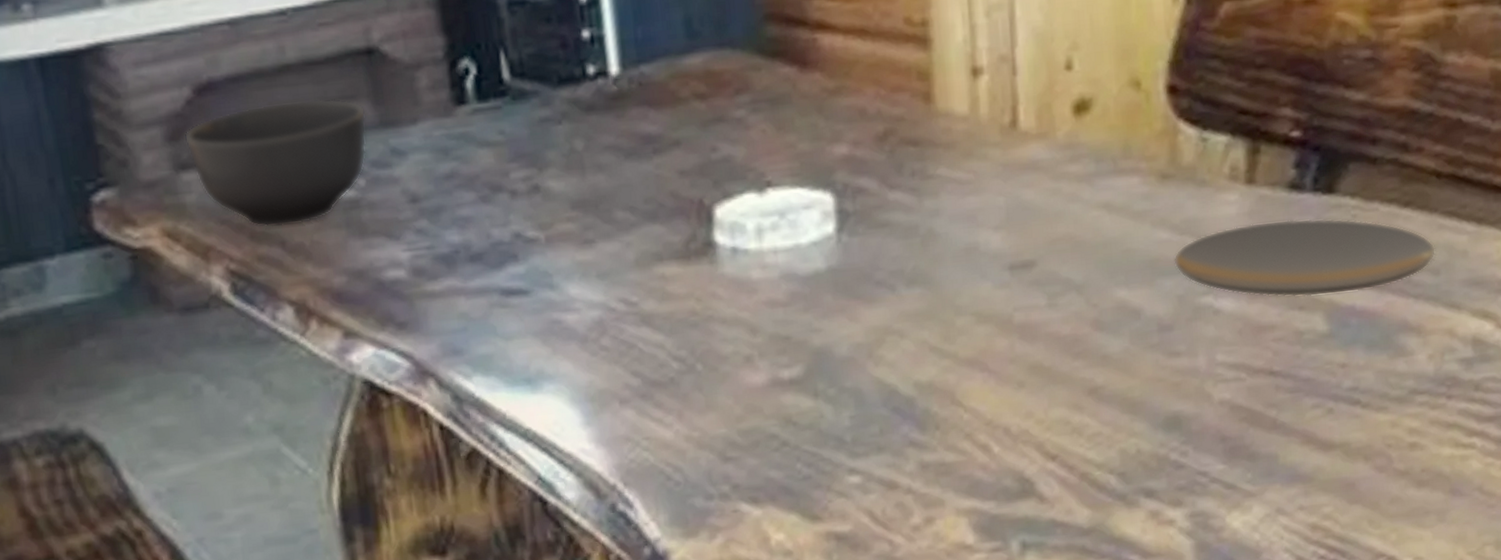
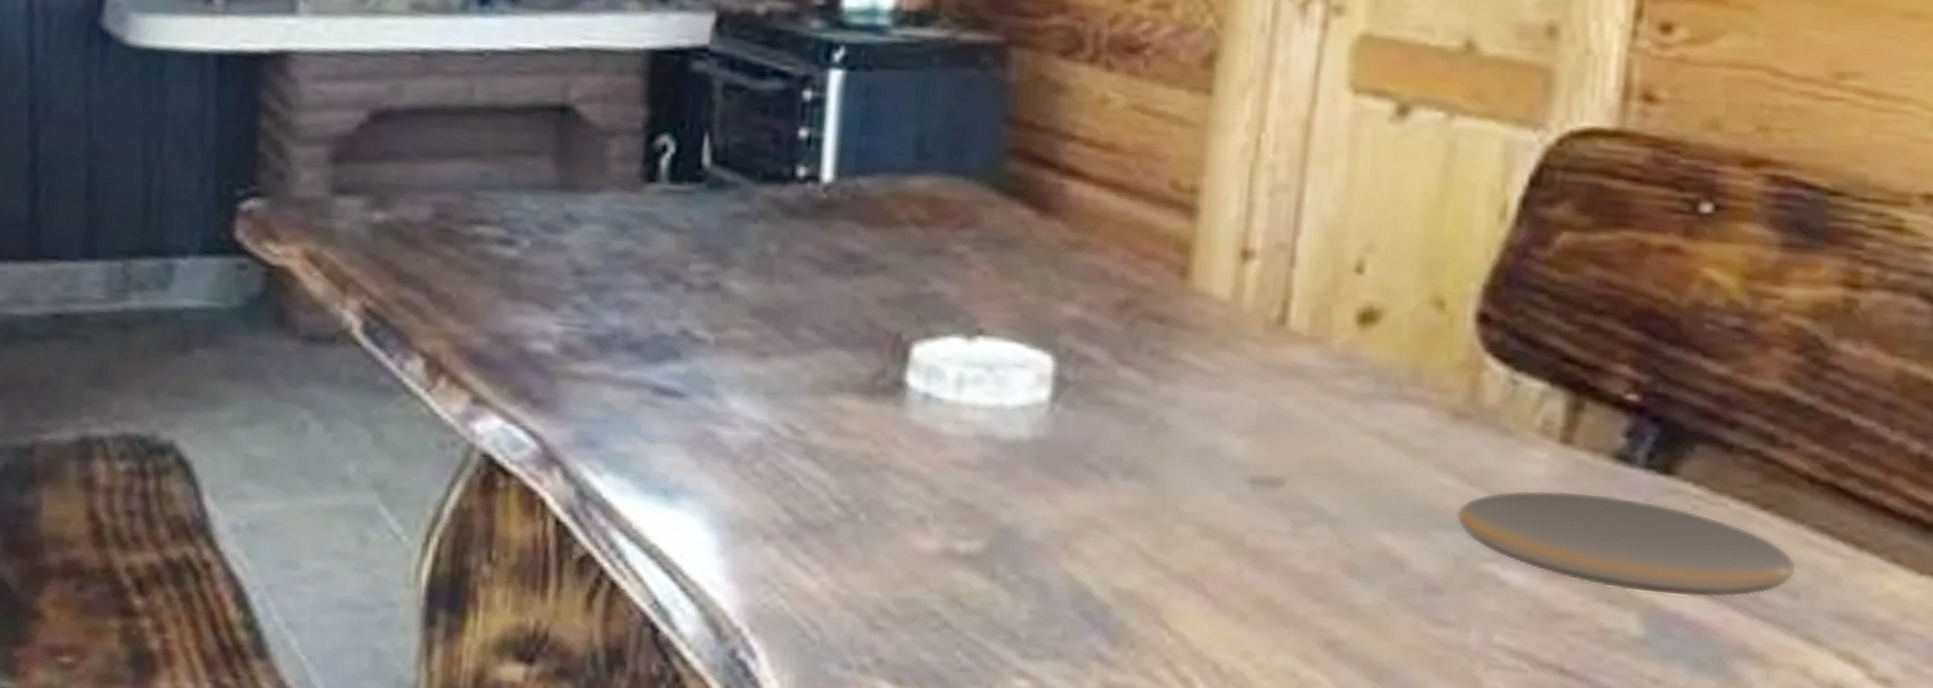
bowl: present [184,98,367,227] -> none [348,143,547,273]

